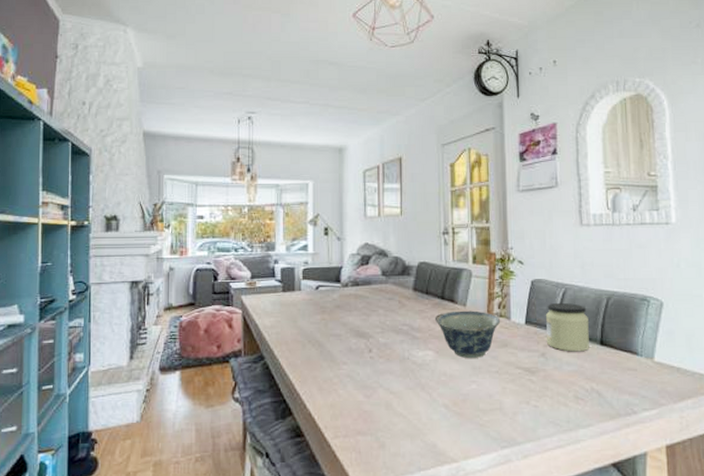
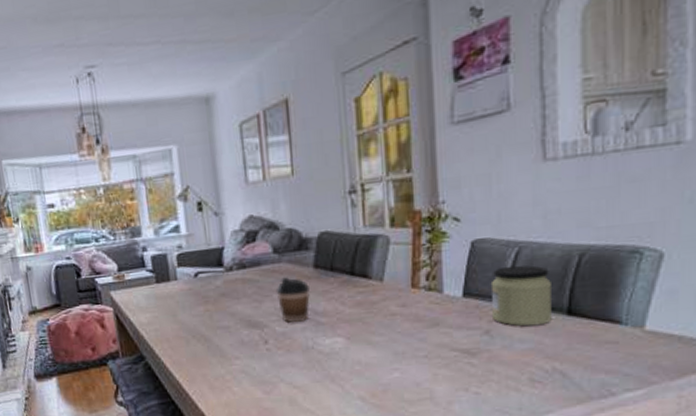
coffee cup: none [381,296,409,336] -> present [275,277,310,323]
bowl: present [434,310,501,358] -> none [343,285,430,343]

